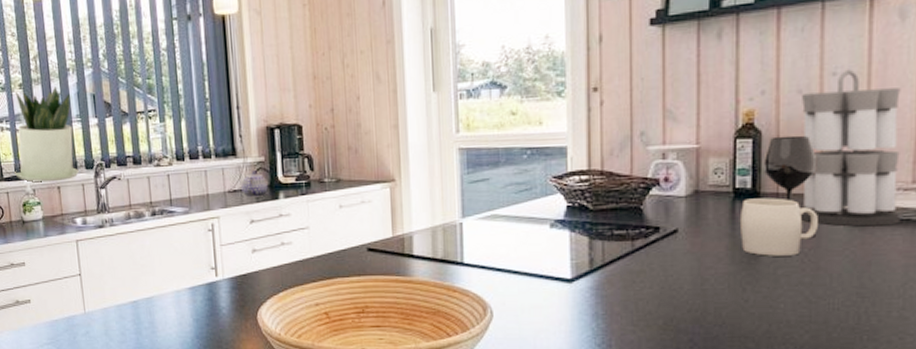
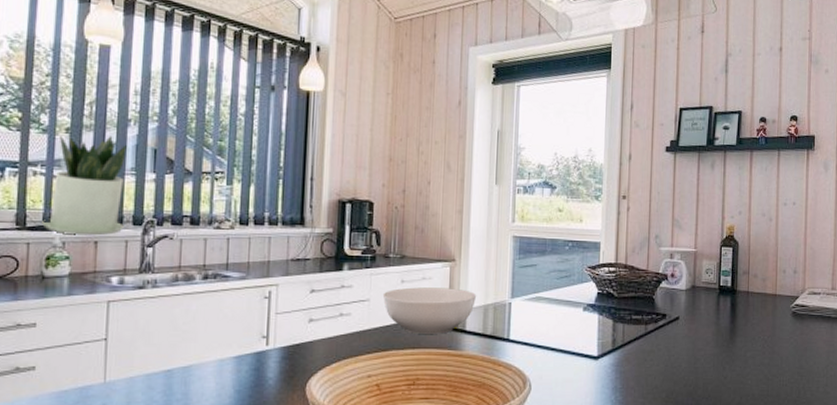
teapot: present [241,170,269,198] -> none [305,241,334,268]
bowl: none [321,210,423,260] -> present [382,287,477,334]
mug: present [739,197,818,256] -> none [722,295,774,342]
wineglass: present [763,135,817,238] -> none [739,247,774,328]
spice rack: present [800,70,901,227] -> none [762,203,825,321]

